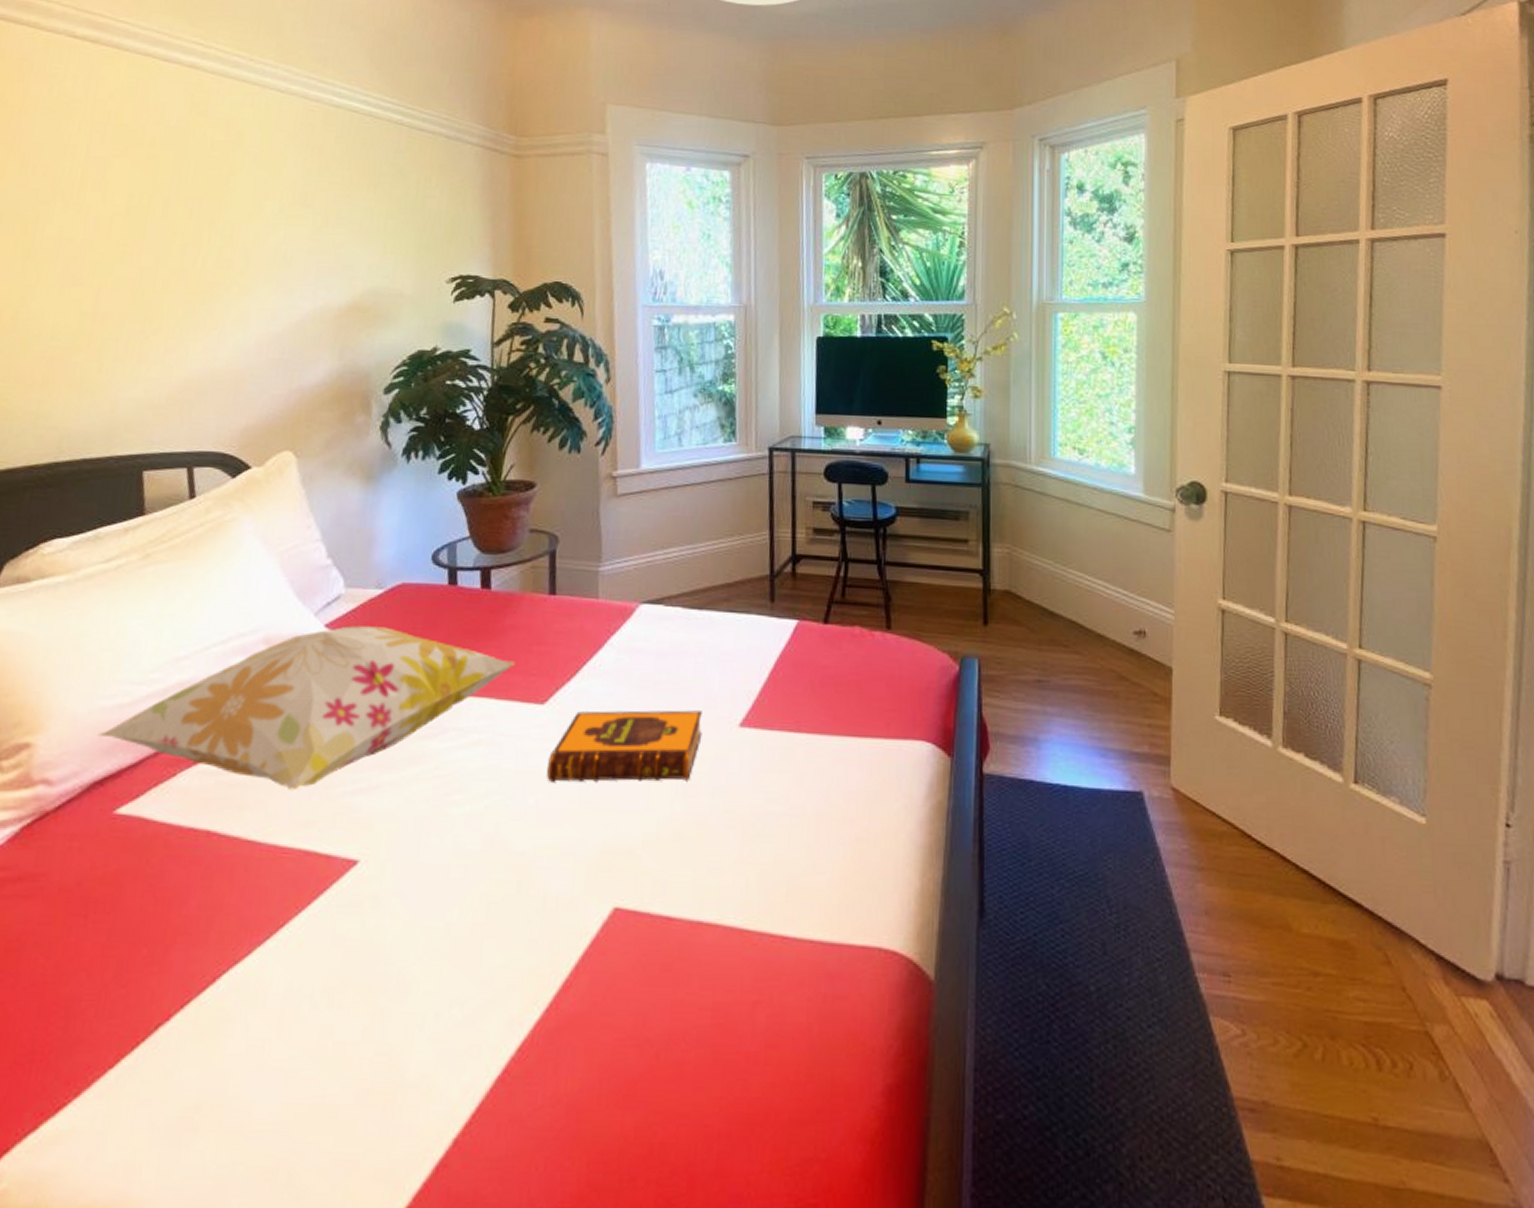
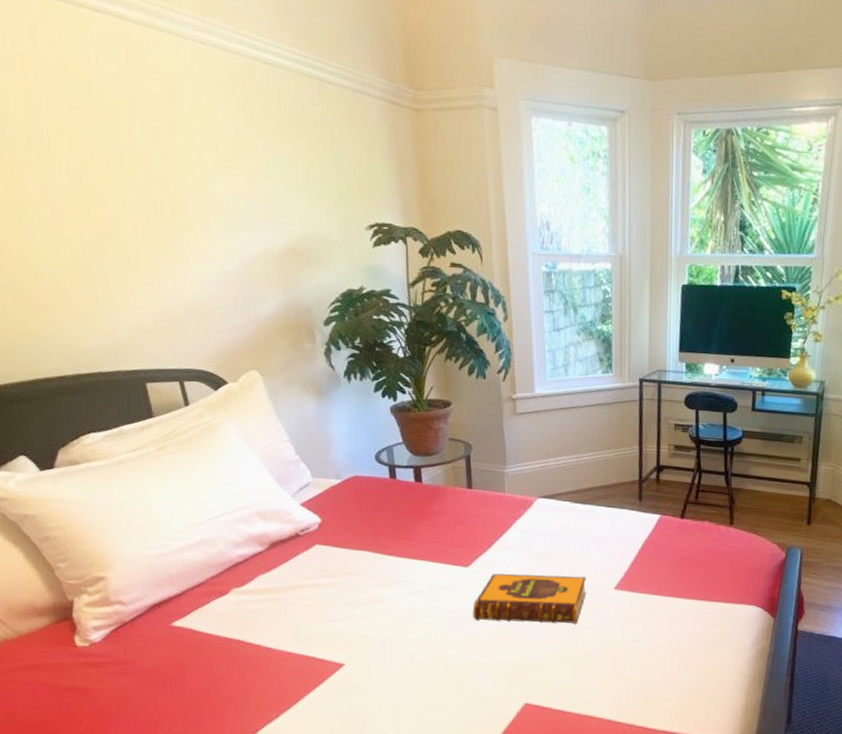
decorative pillow: present [98,626,516,791] -> none [150,505,445,617]

